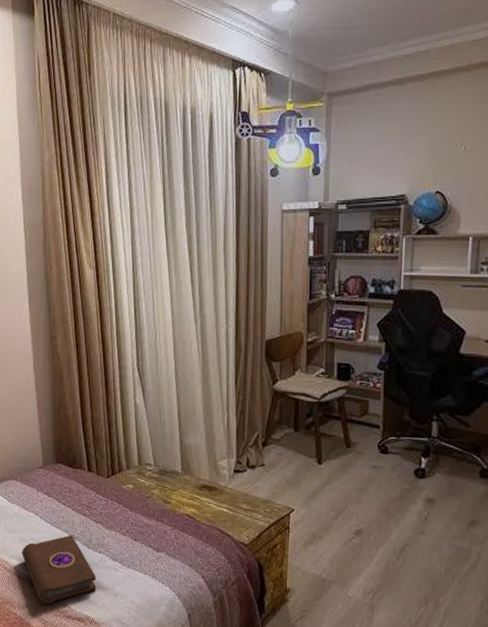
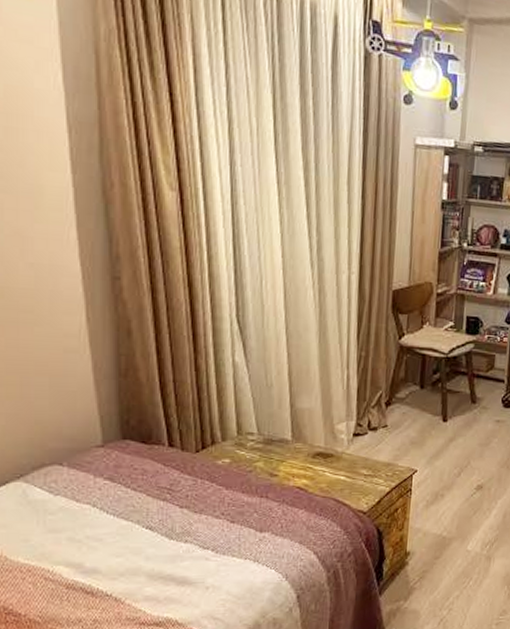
book: present [21,535,97,605] -> none [70,525,181,615]

